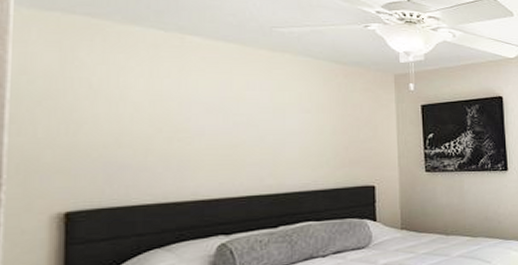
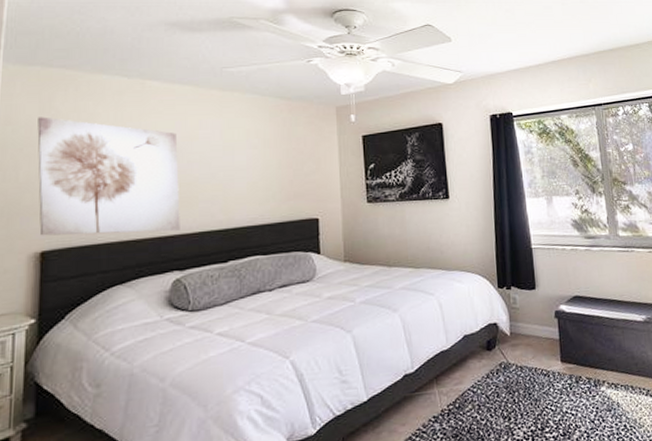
wall art: none [58,67,226,196] -> present [37,117,180,236]

